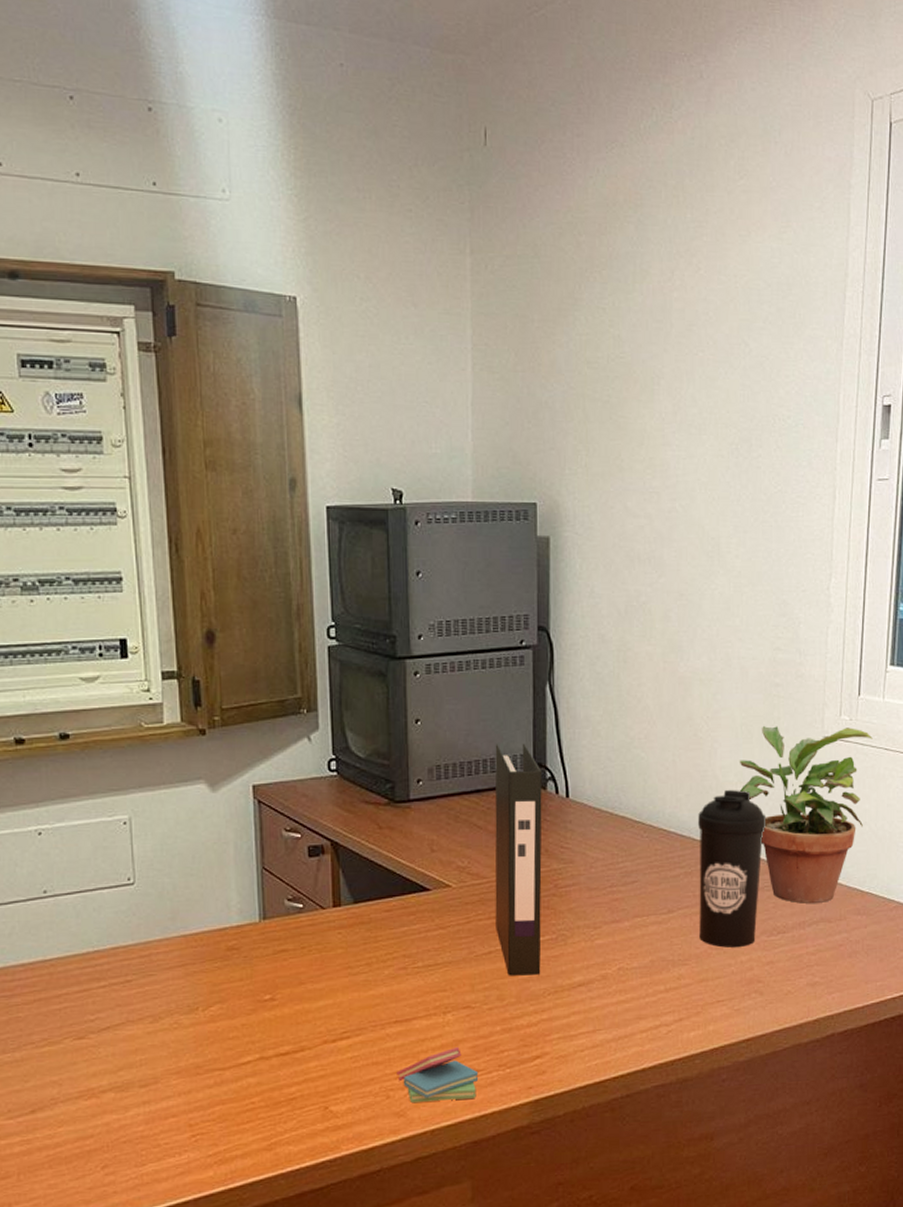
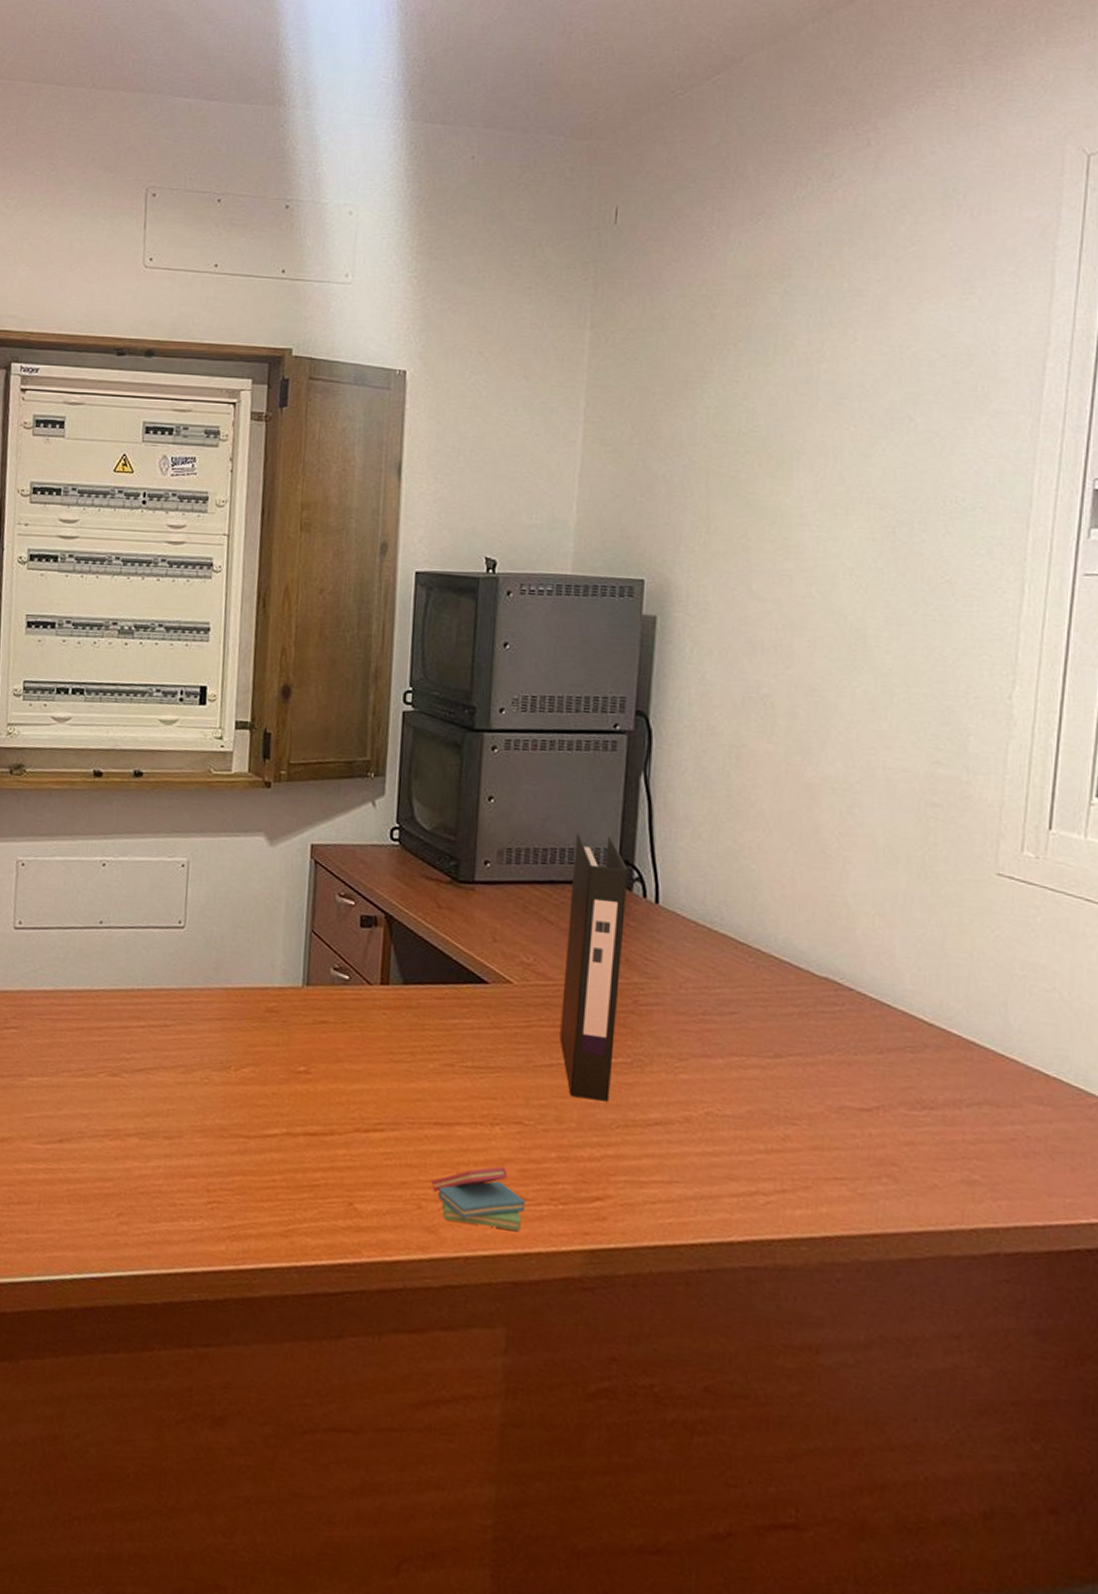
water bottle: present [698,789,767,948] -> none [814,920,913,1117]
potted plant: present [739,726,873,904] -> none [878,852,1068,1081]

